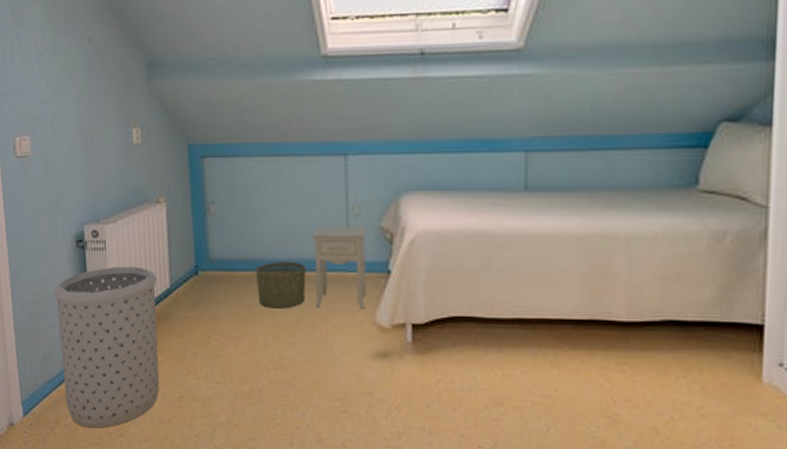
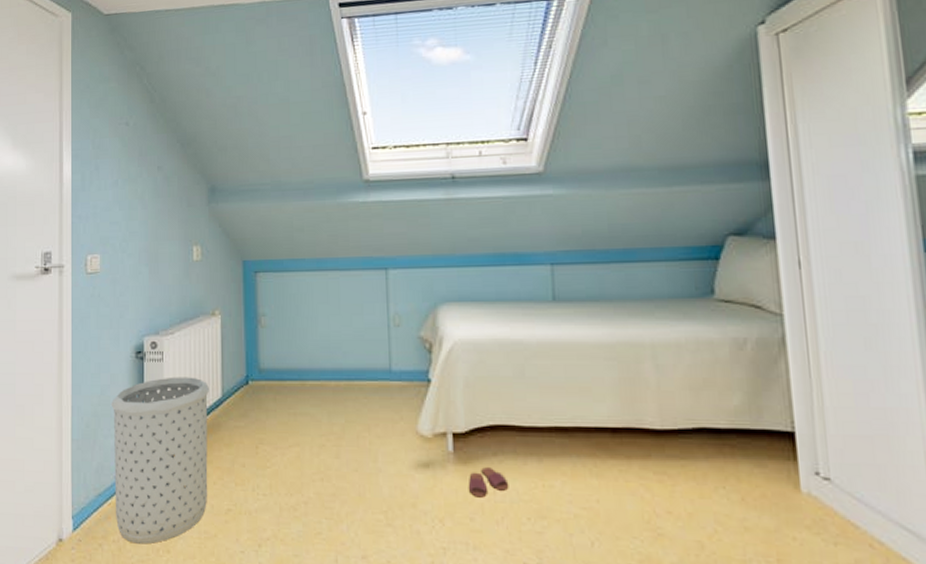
basket: present [255,261,307,309] -> none [302,370,352,418]
nightstand: present [311,226,367,309] -> none [355,336,409,418]
slippers: none [426,356,468,386] -> present [468,466,509,498]

